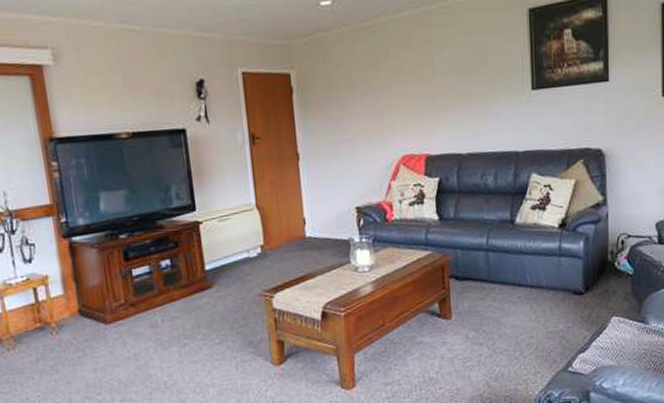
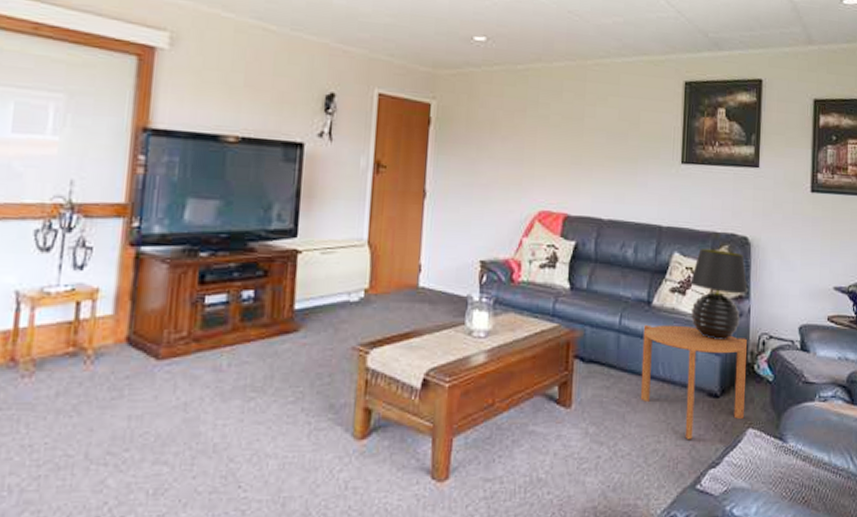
side table: none [509,237,609,333] -> present [640,324,747,440]
table lamp: none [548,165,604,245] -> present [689,249,748,339]

